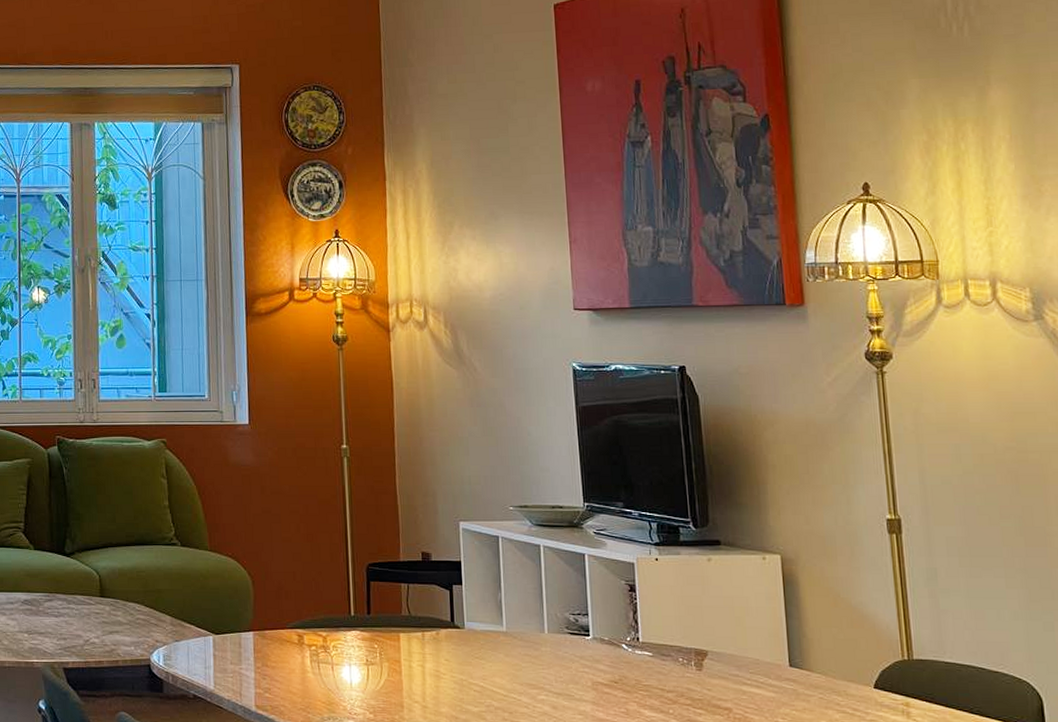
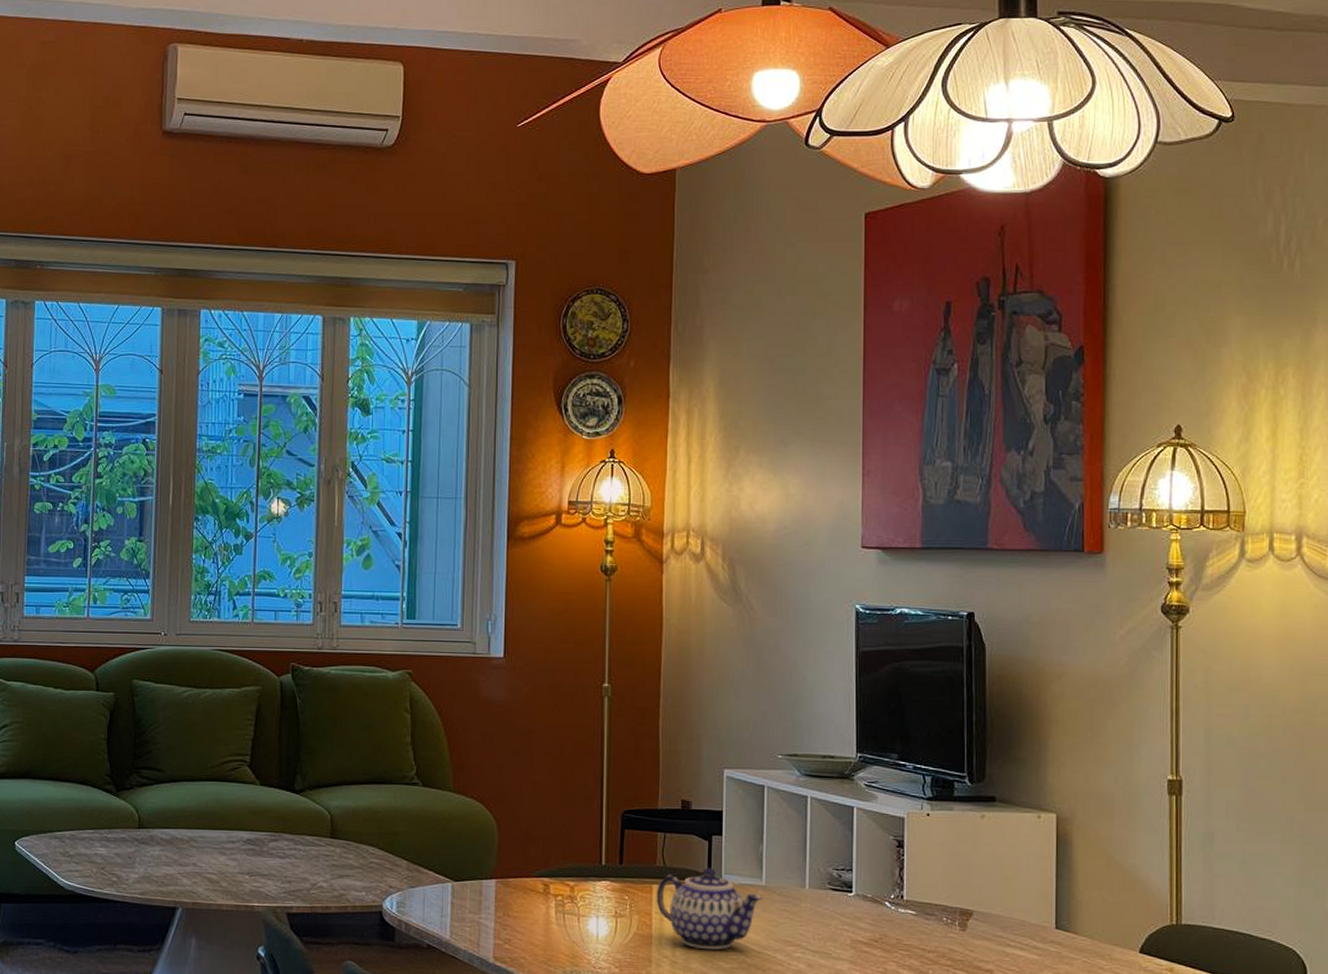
teapot: none [403,616,504,695] -> present [656,868,762,950]

